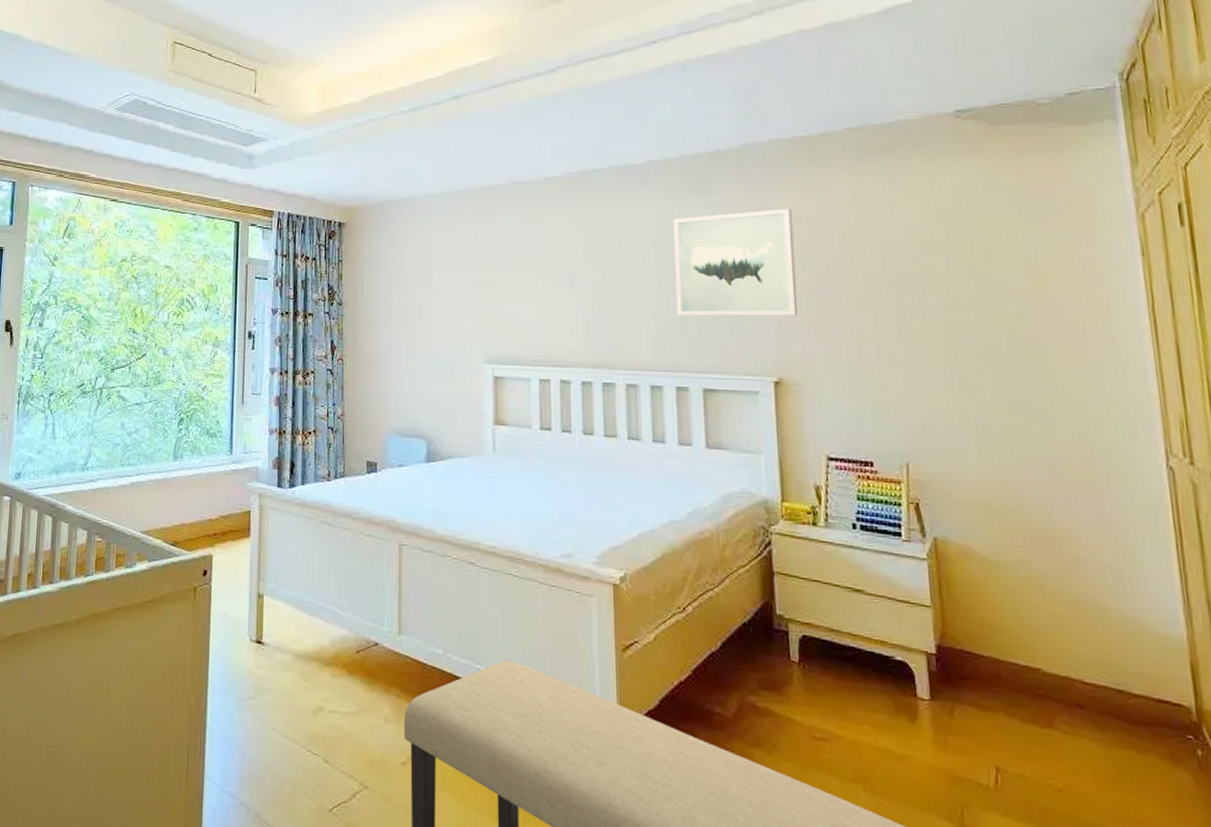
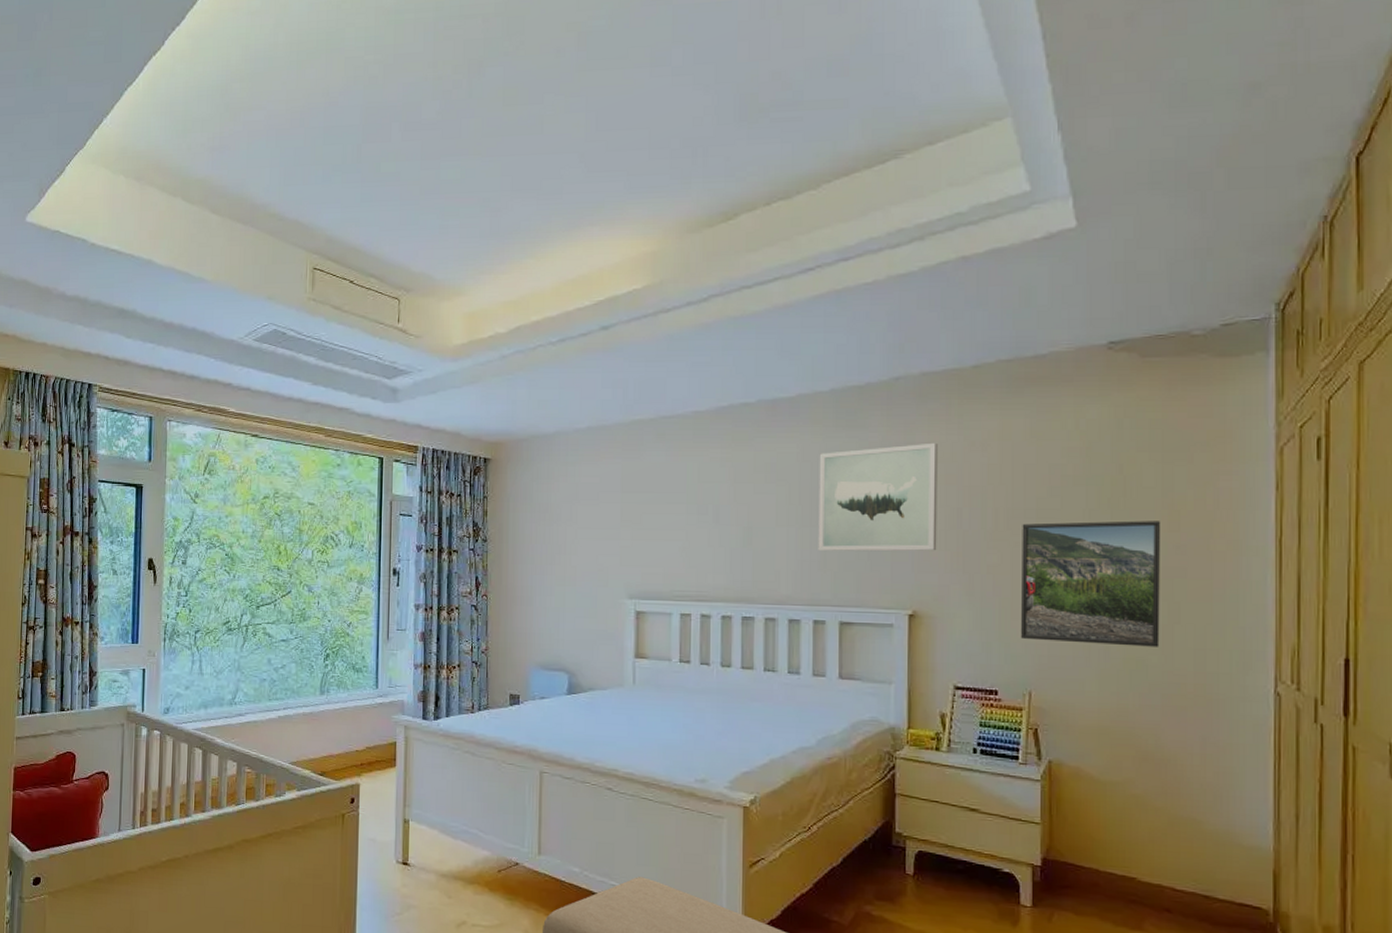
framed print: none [884,287,1039,417] -> present [1021,521,1161,647]

